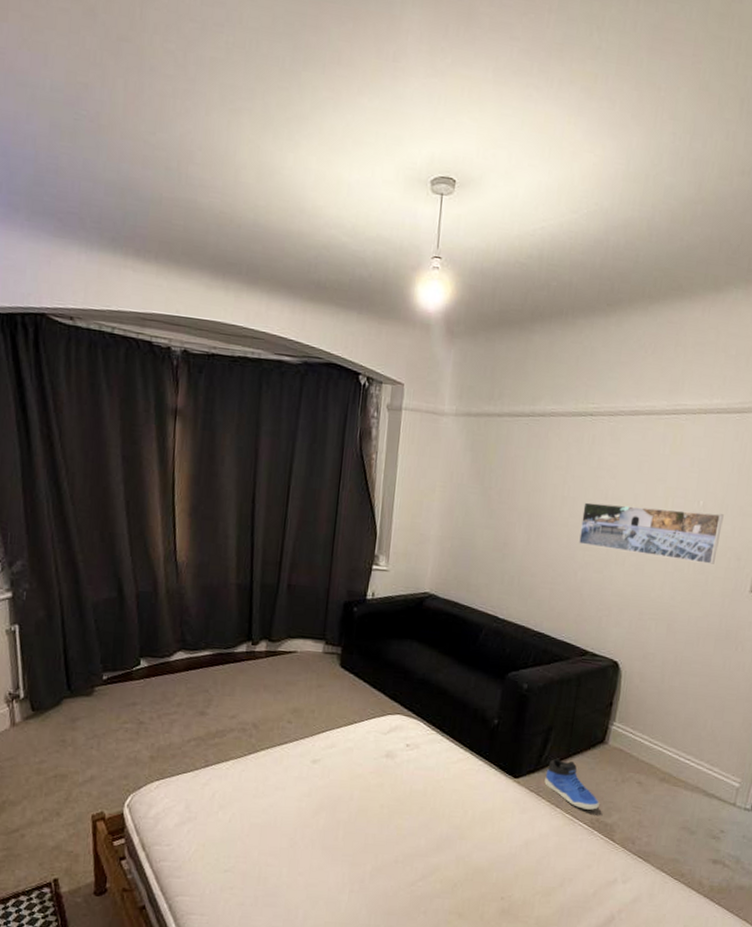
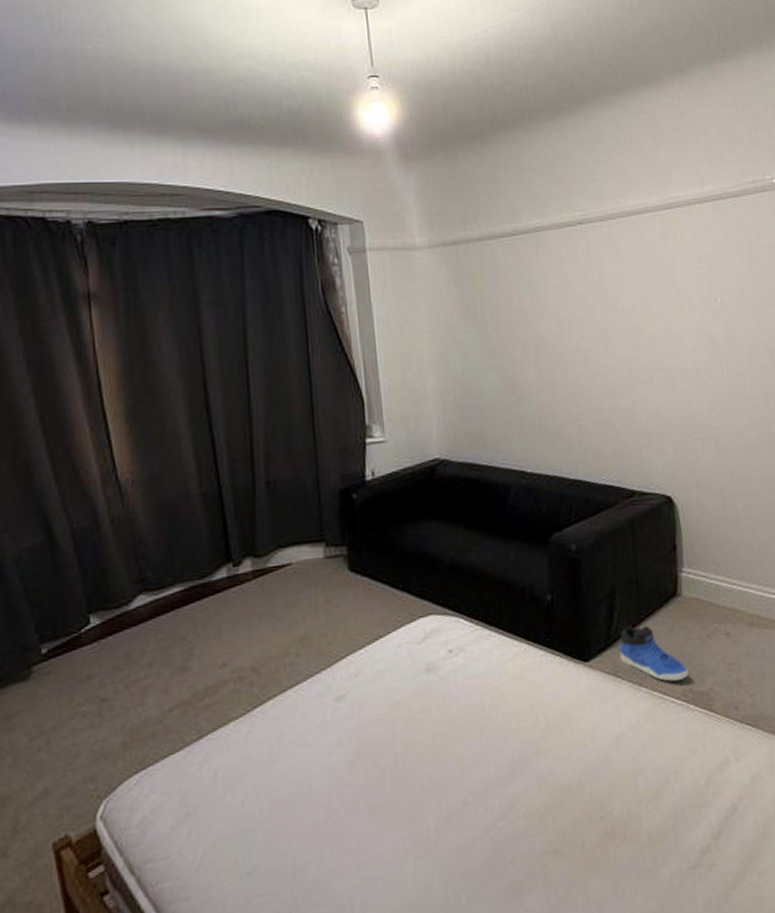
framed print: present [578,502,724,564] -> none [593,308,748,370]

